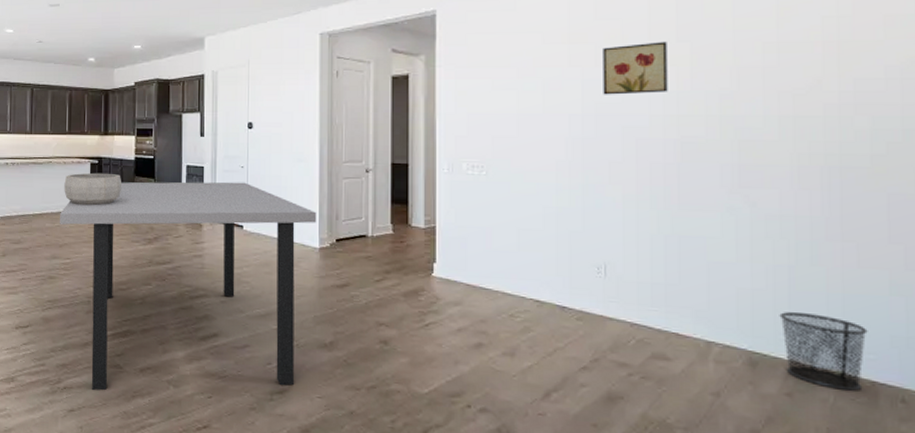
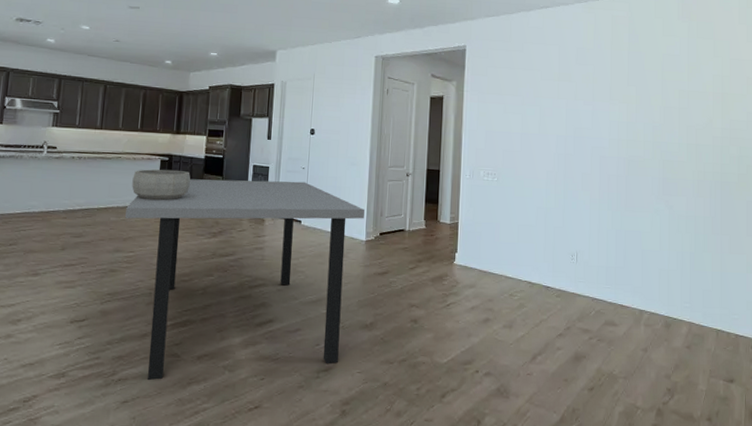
wall art: present [603,41,668,95] -> none [580,84,622,123]
waste bin: present [779,311,868,391] -> none [684,286,734,342]

